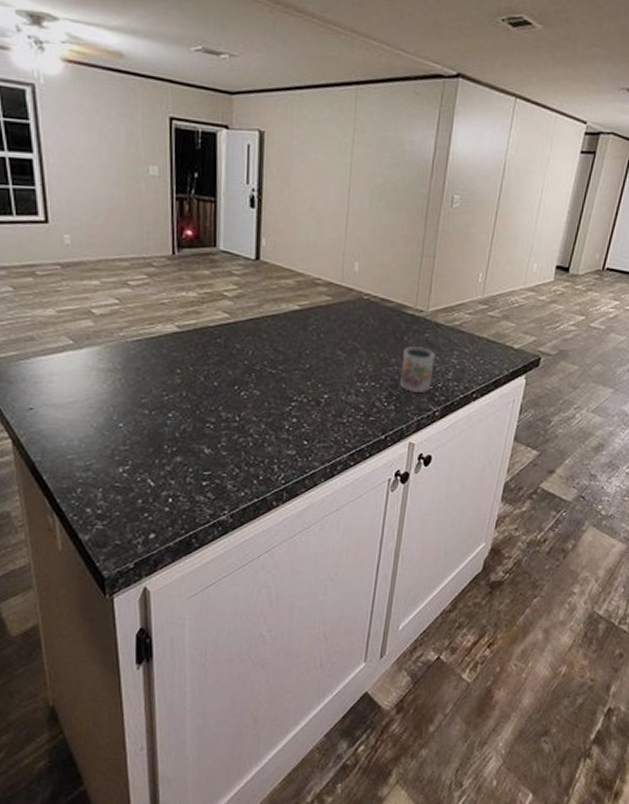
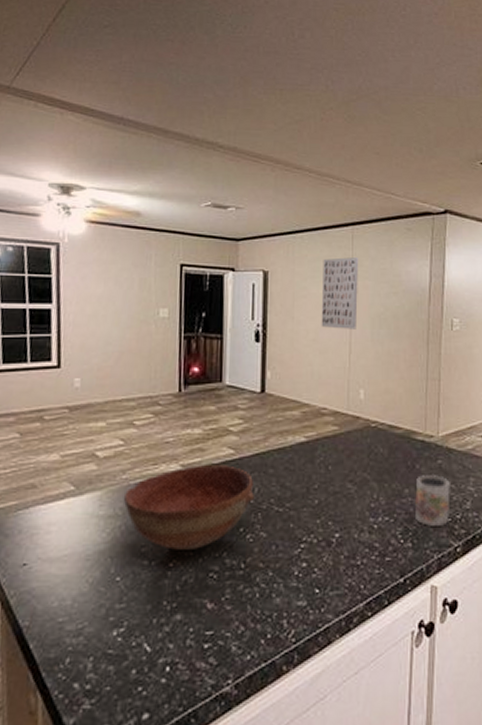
bowl: none [121,327,248,403] -> present [123,465,254,550]
wall art: none [318,120,362,200] -> present [321,257,359,330]

